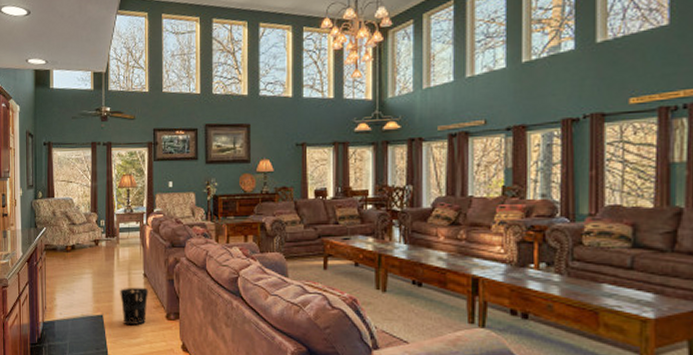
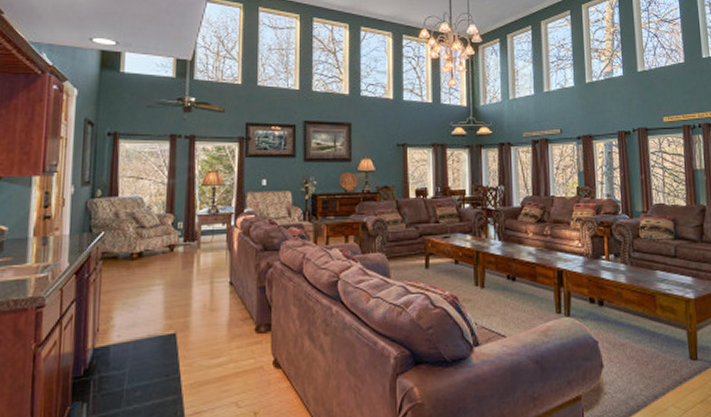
wastebasket: present [120,287,149,326] -> none [199,297,236,344]

